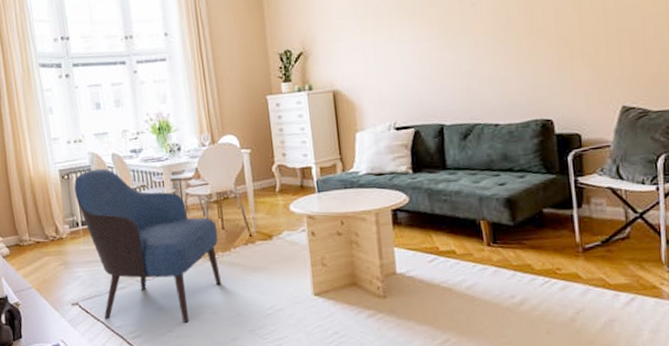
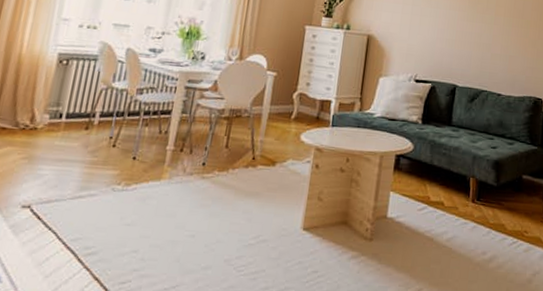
armchair: present [74,168,221,324] -> none [58,59,221,245]

